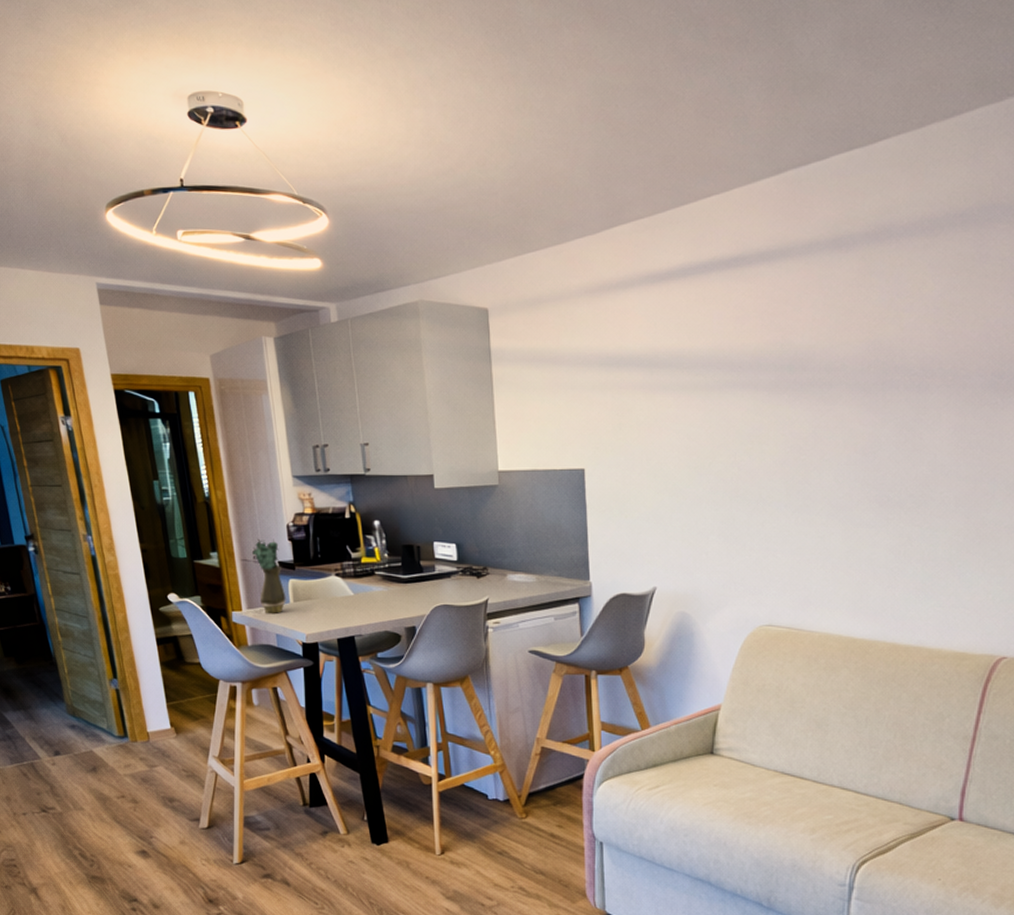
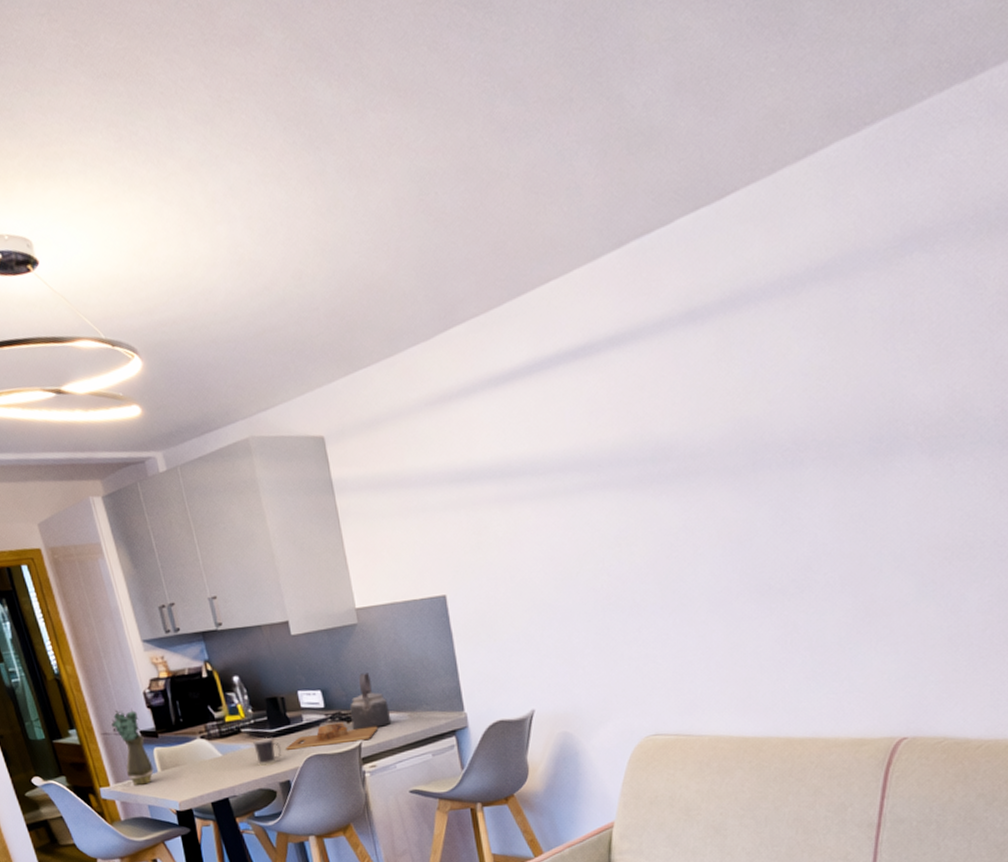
mug: none [385,582,412,610] -> present [253,737,282,767]
cutting board: none [415,576,506,598] -> present [286,722,379,751]
kettle: none [481,532,520,587] -> present [350,673,392,731]

